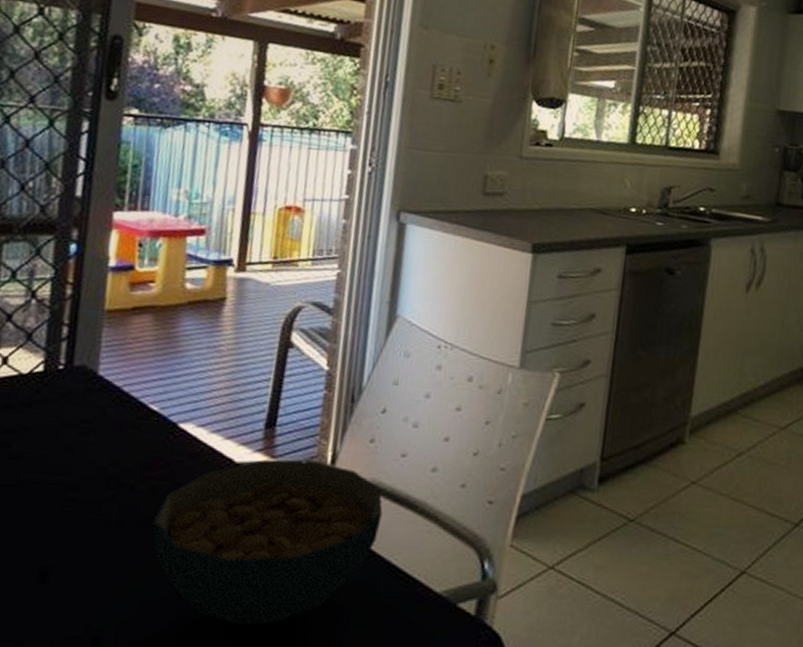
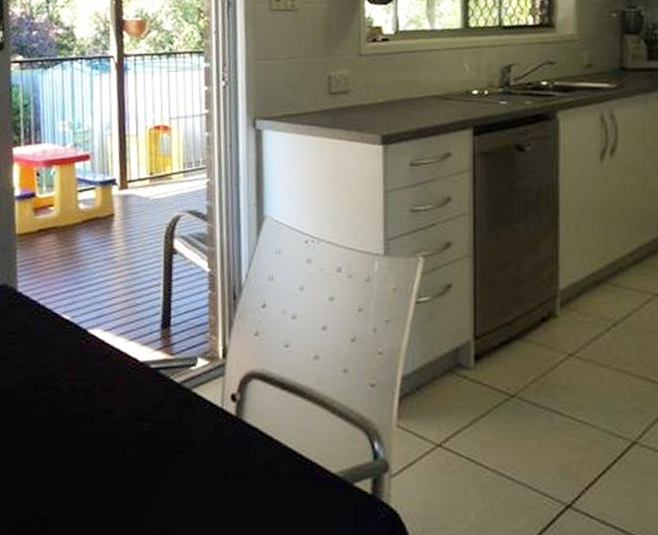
cereal bowl: present [152,460,383,625] -> none [77,356,274,509]

